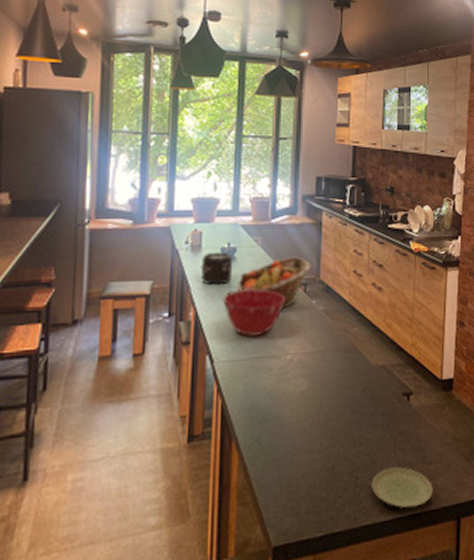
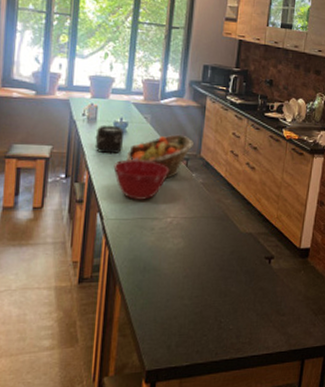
plate: present [371,467,433,508] -> none [232,316,284,349]

